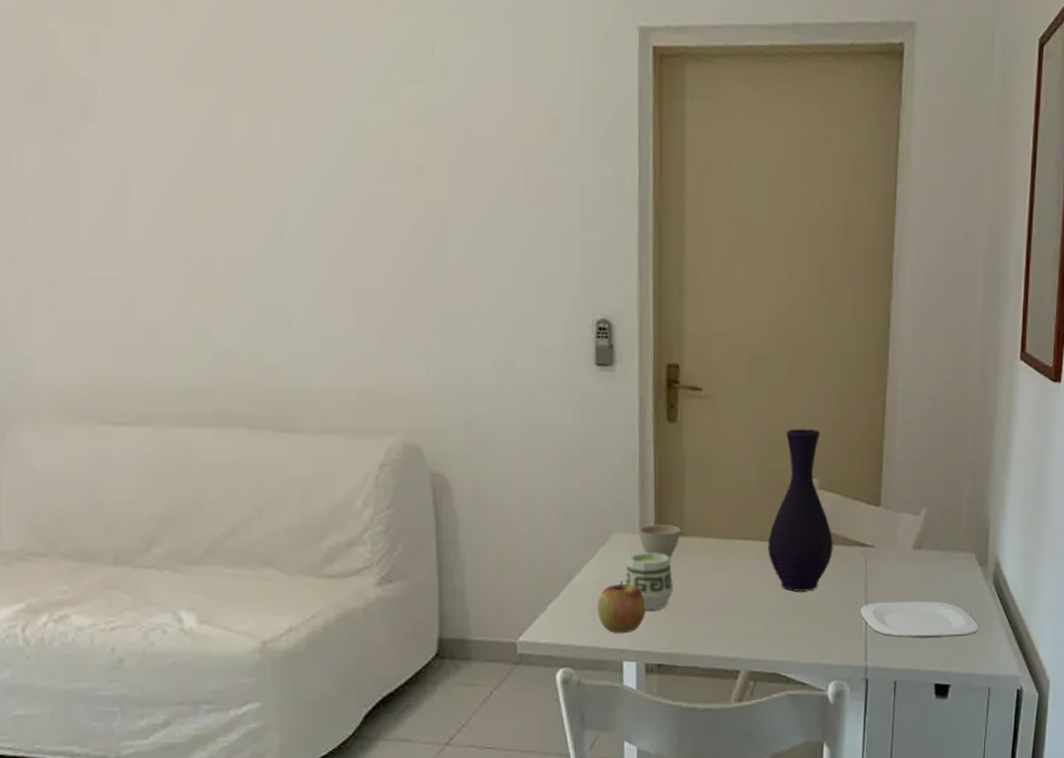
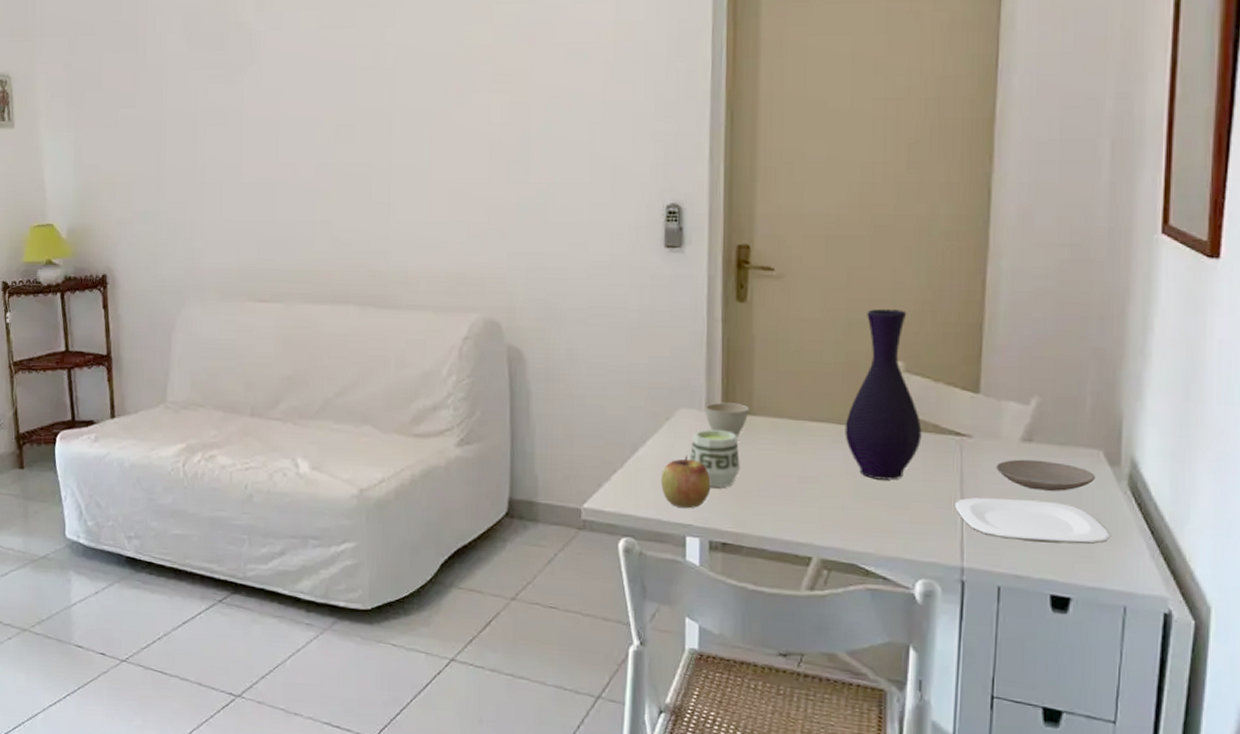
plate: none [893,565,969,592] -> present [996,459,1095,491]

